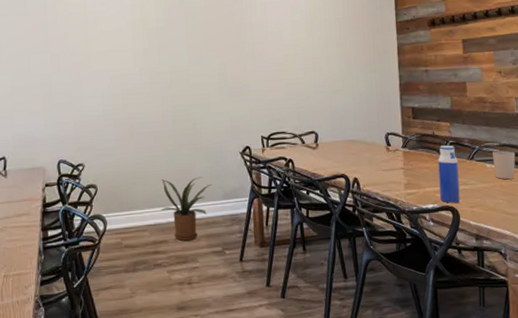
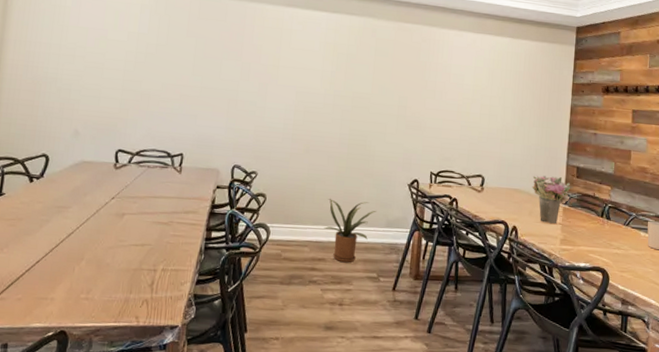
flower bouquet: none [367,121,409,170] -> present [532,175,571,225]
water bottle: present [438,145,460,203] -> none [593,207,614,265]

